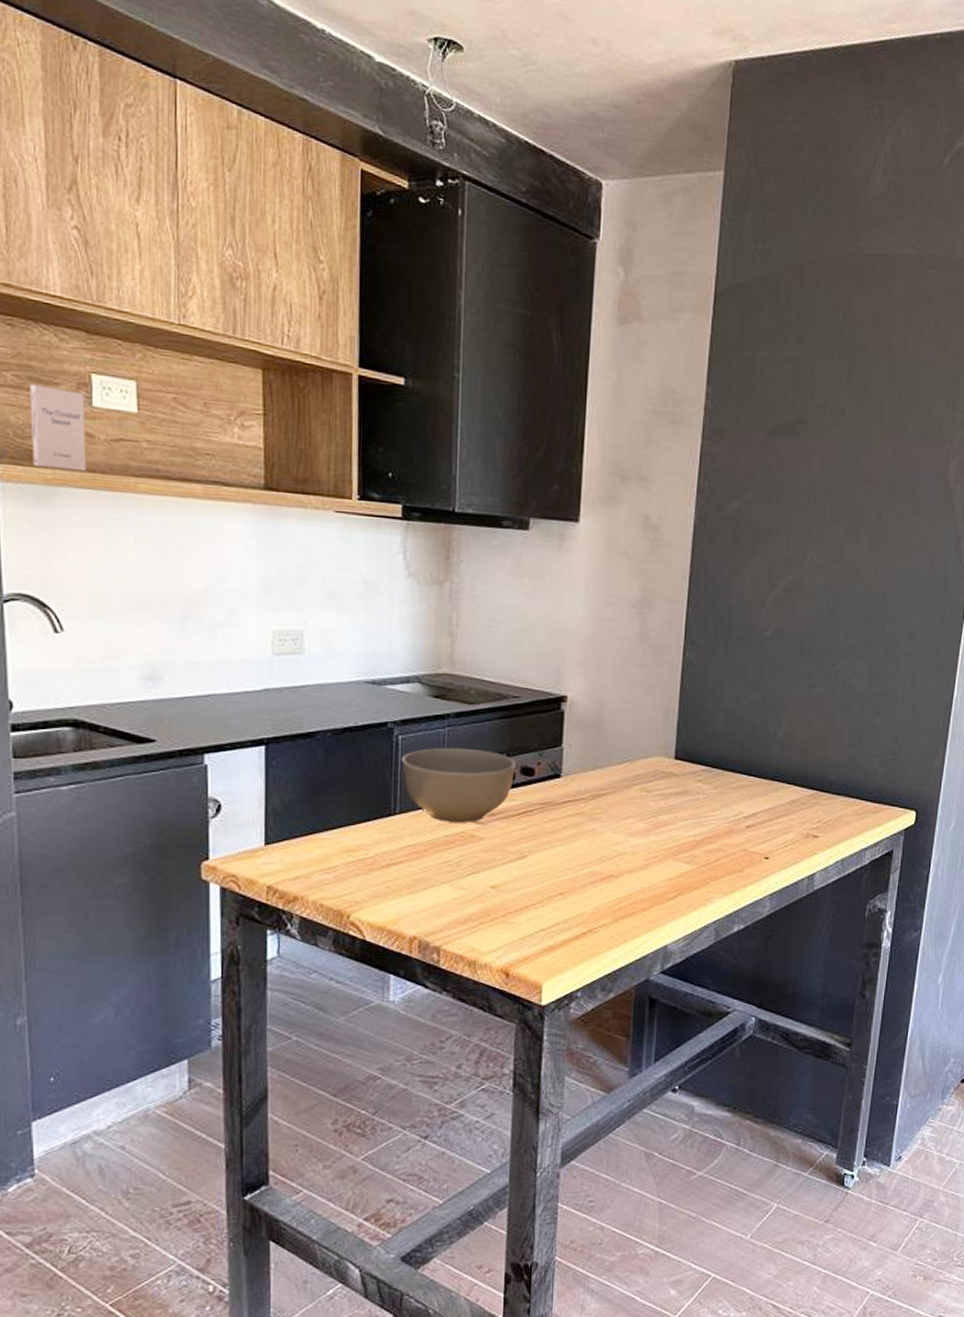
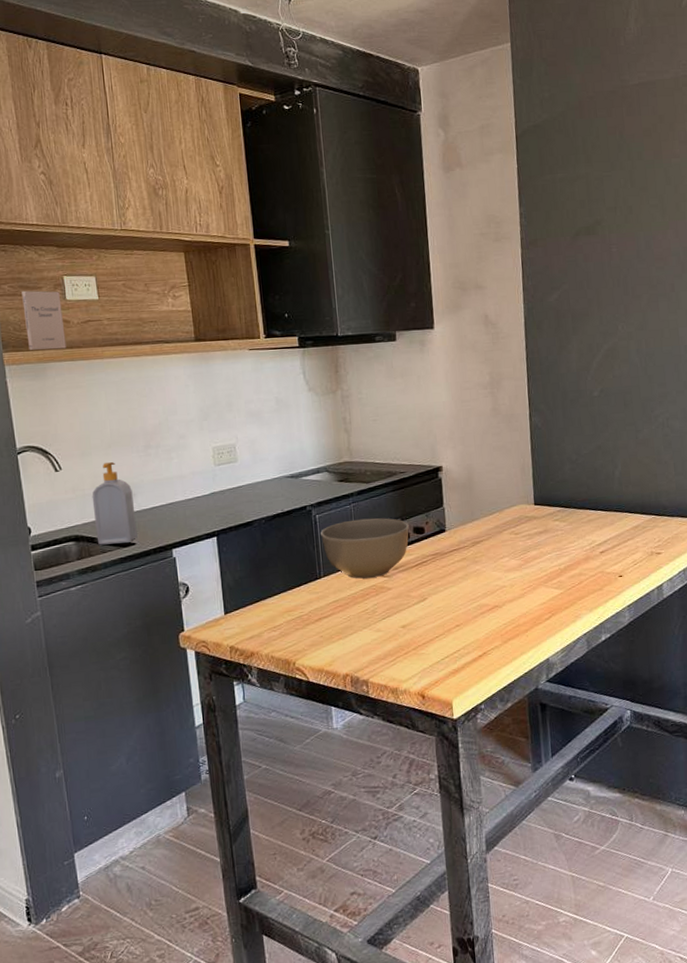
soap bottle: none [101,629,159,738] -> present [92,461,138,545]

